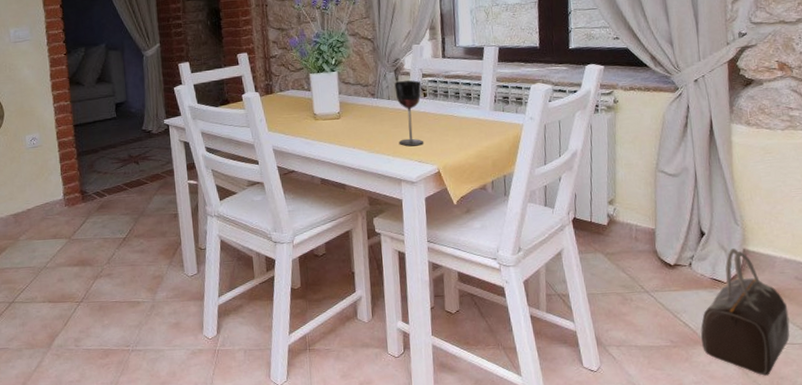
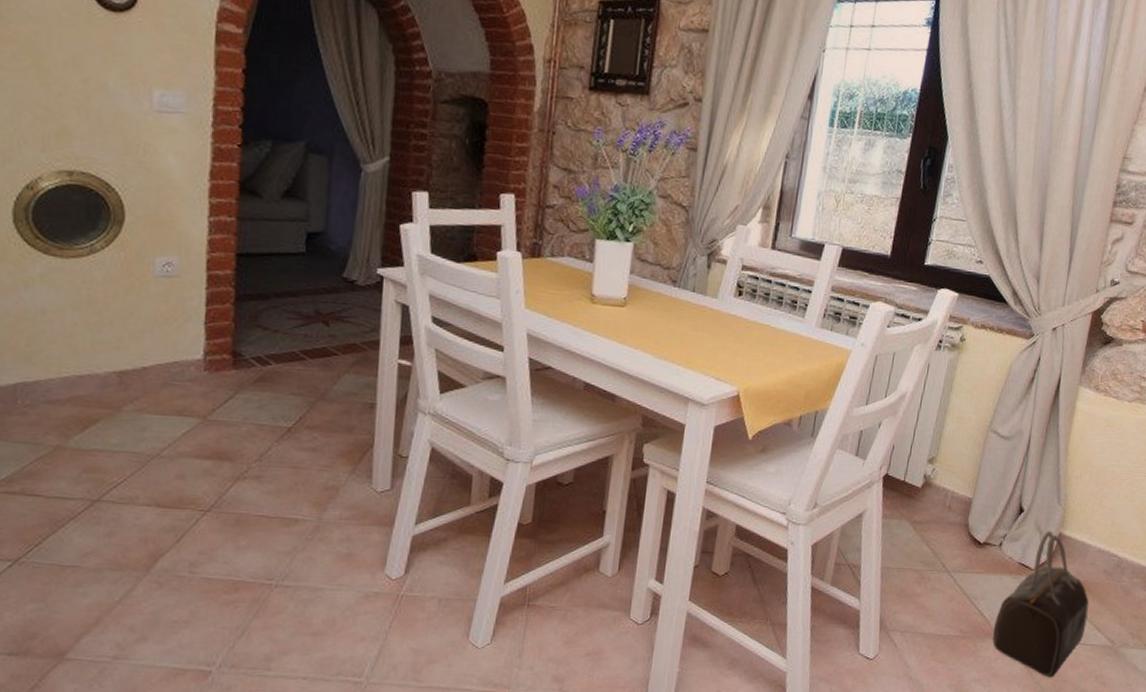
wineglass: present [394,80,423,147] -> none [695,270,739,358]

